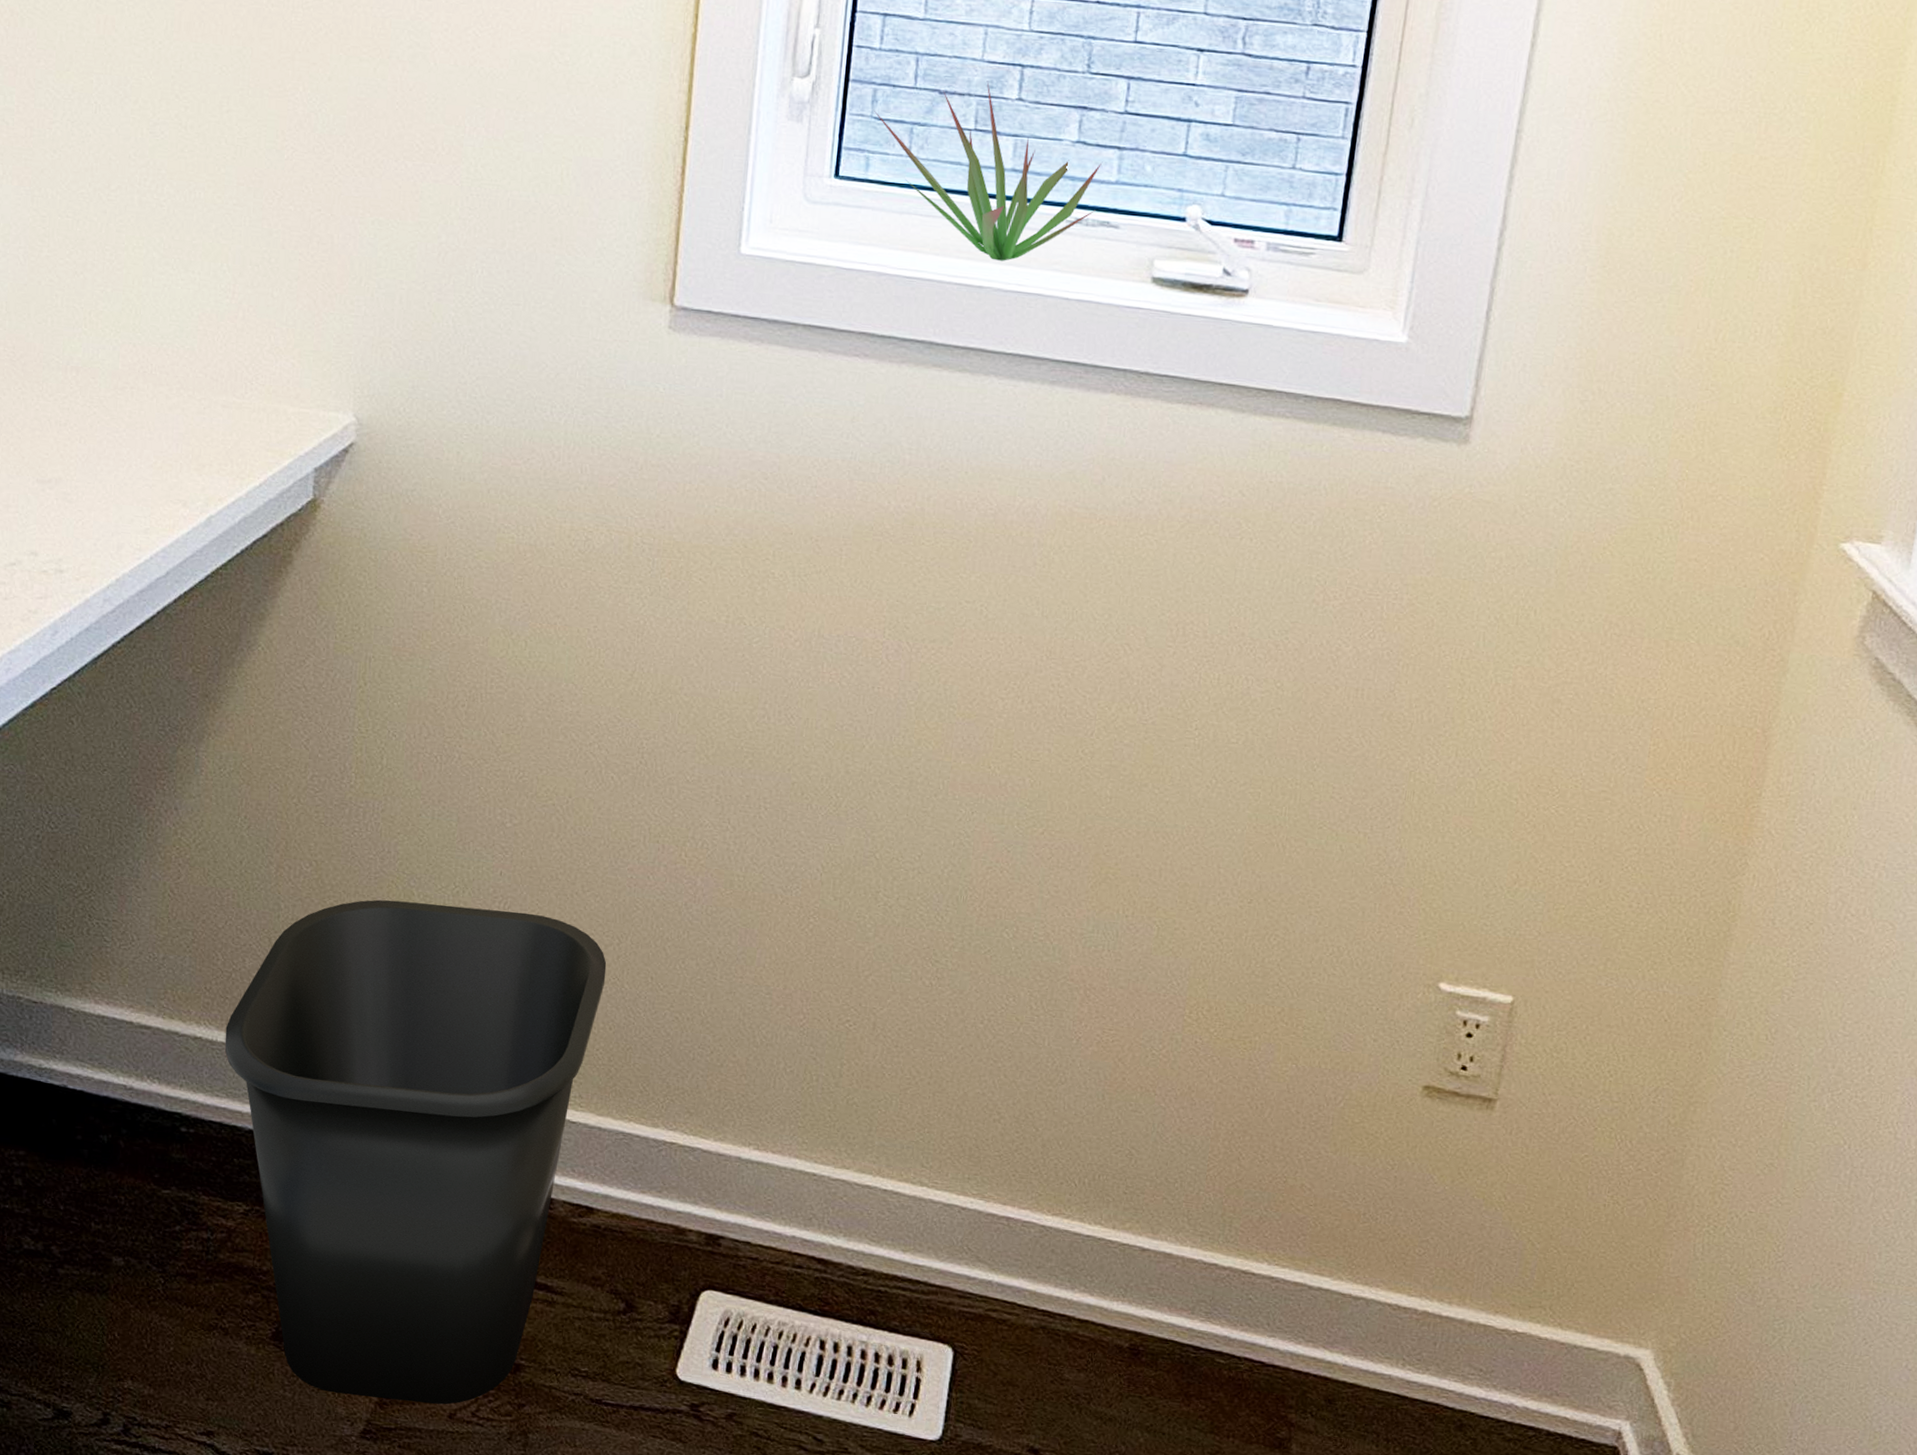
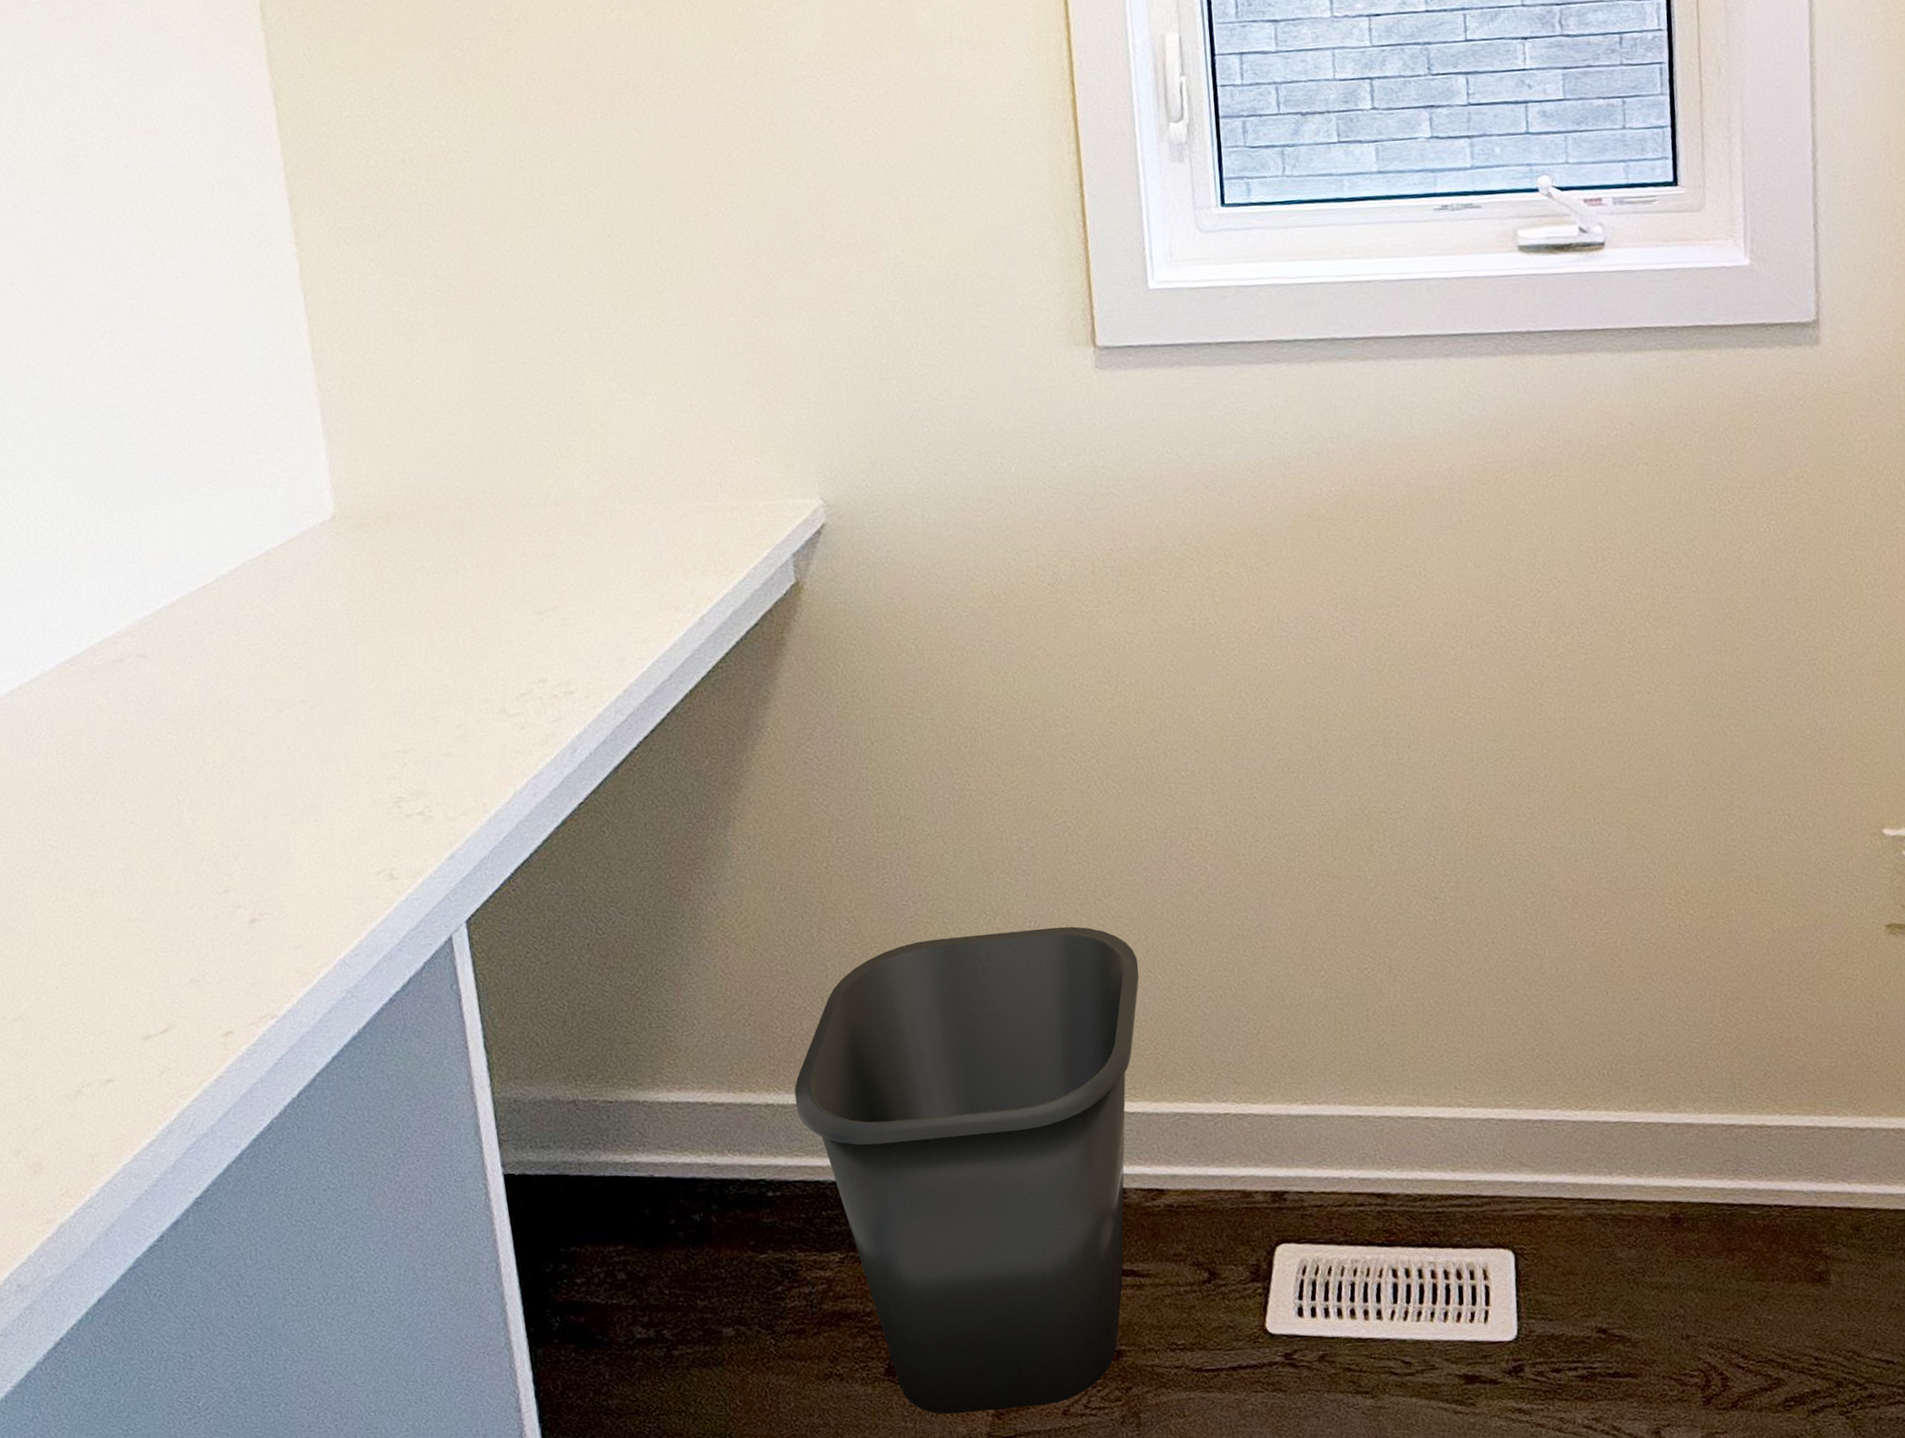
succulent plant: present [874,81,1102,261] -> none [1246,97,1458,256]

